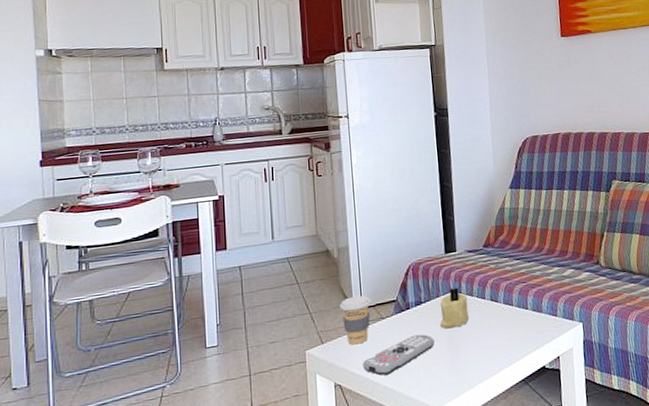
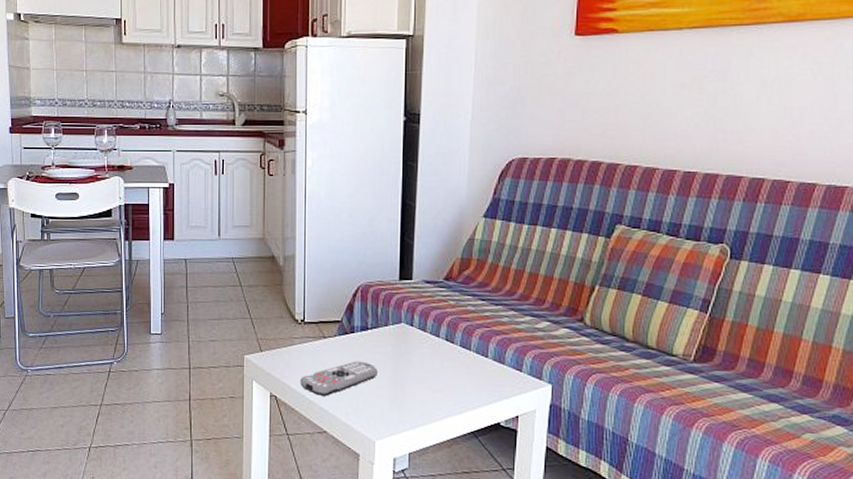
coffee cup: present [339,295,371,345] -> none [281,309,314,359]
candle: present [440,287,469,329] -> none [386,319,419,362]

